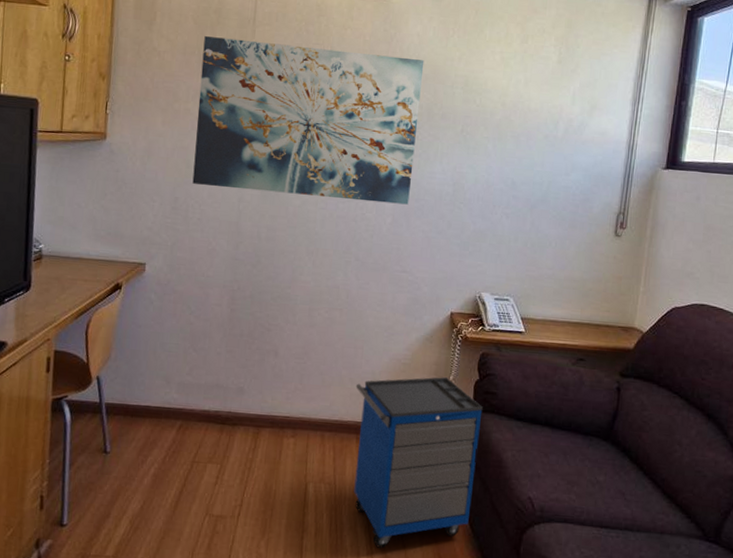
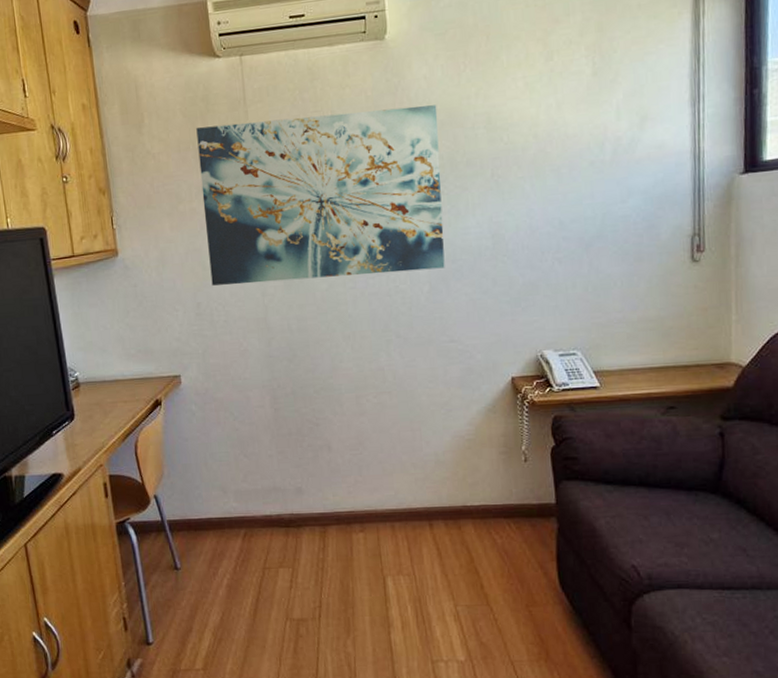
cabinet: present [354,377,483,548] -> none [419,448,568,635]

